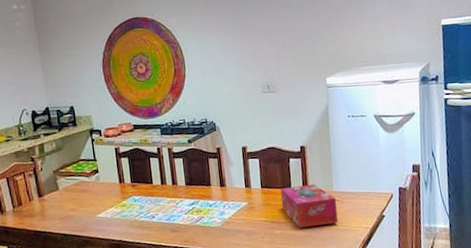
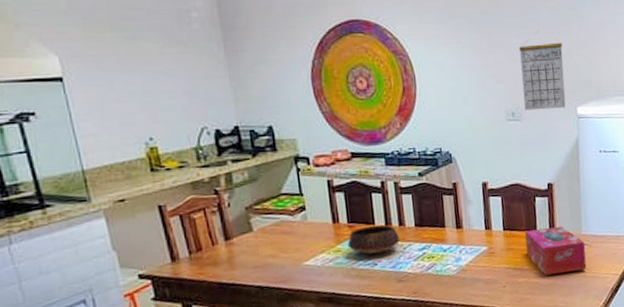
bowl: none [131,184,173,209] -> present [347,225,400,254]
calendar: none [273,12,316,84] -> present [519,29,566,111]

